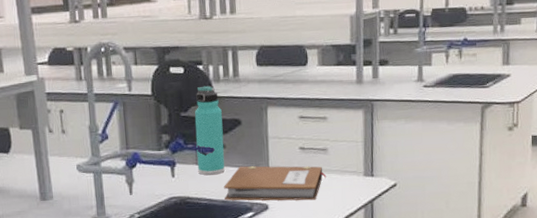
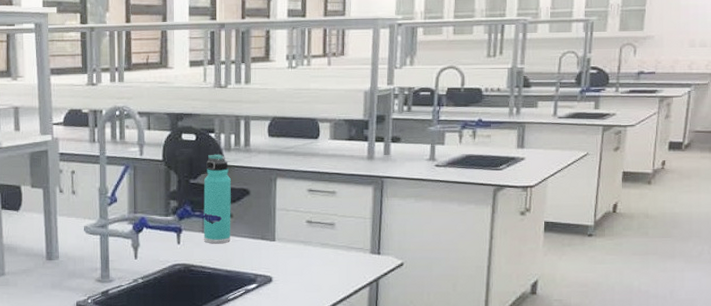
notebook: present [224,166,327,201] -> none [228,236,333,275]

